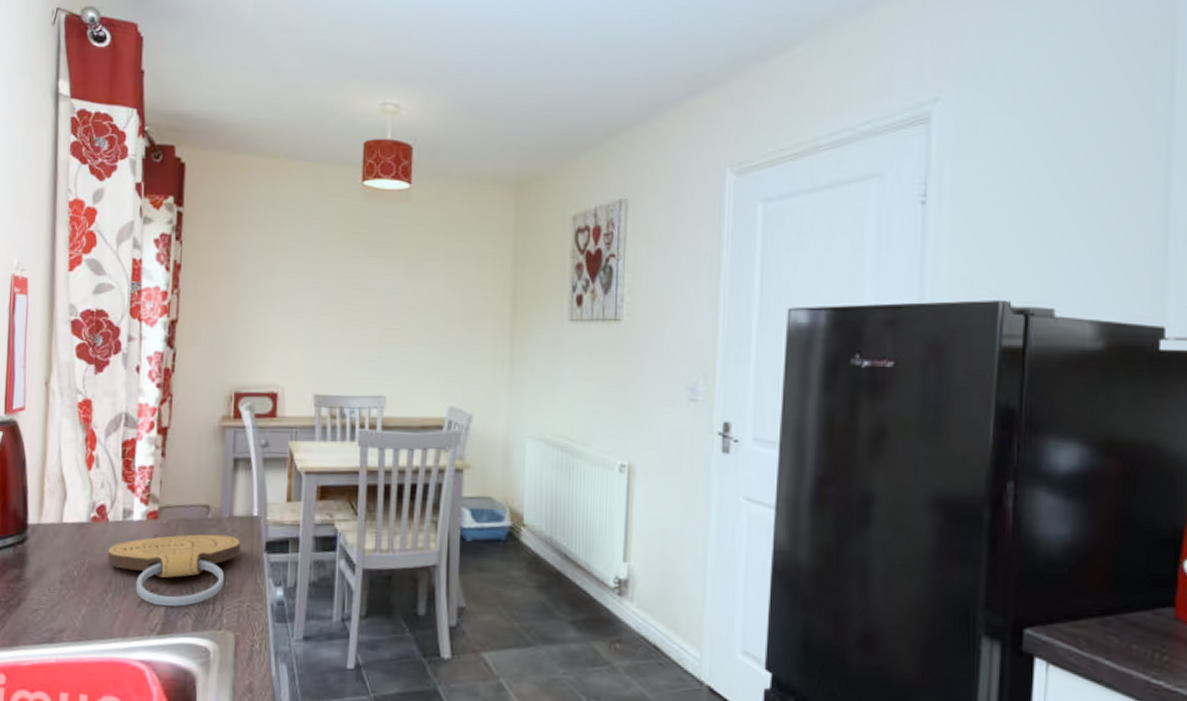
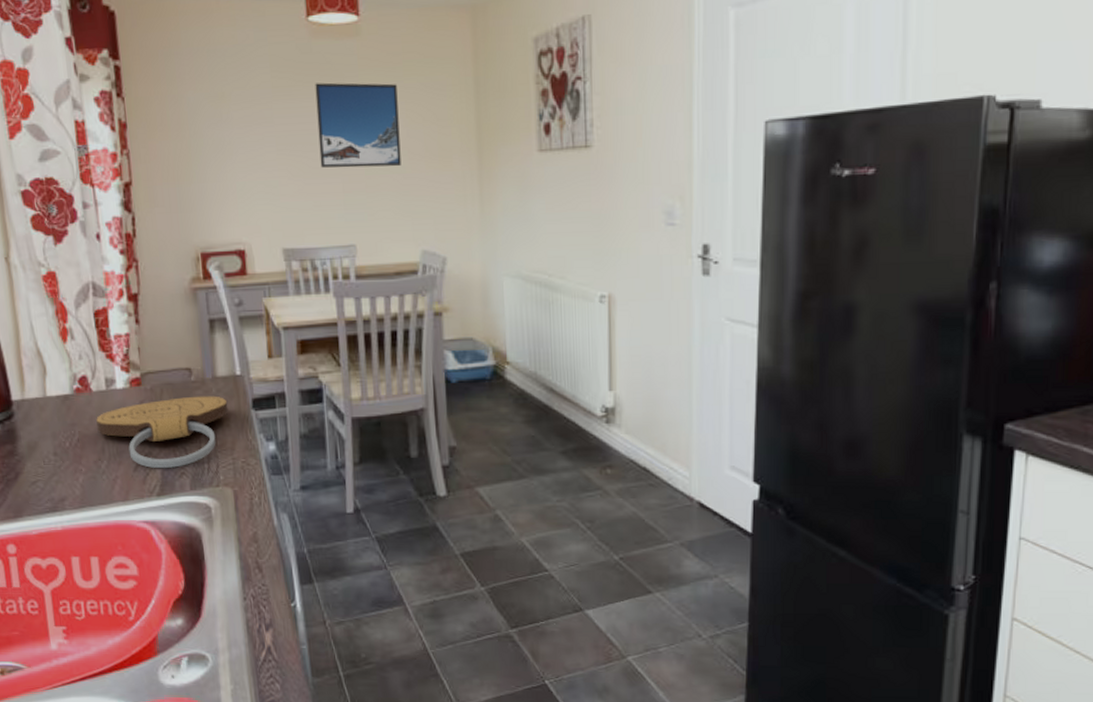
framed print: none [360,241,440,325] -> present [315,82,401,168]

